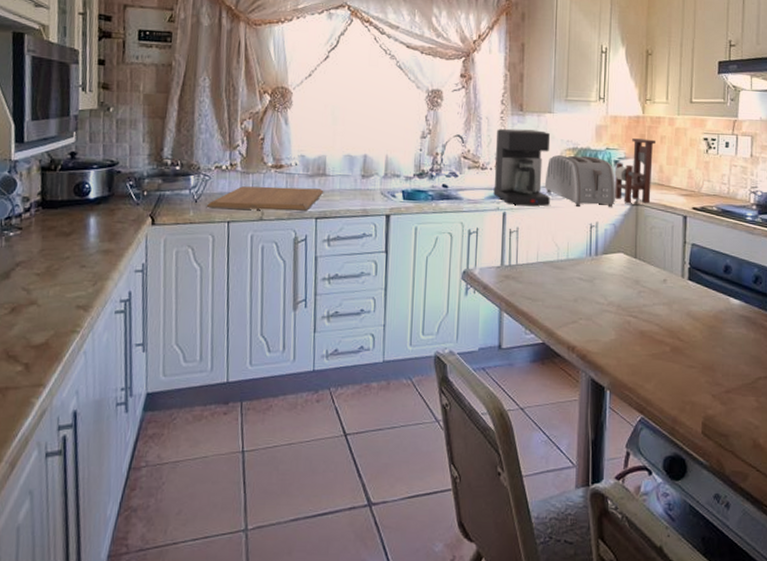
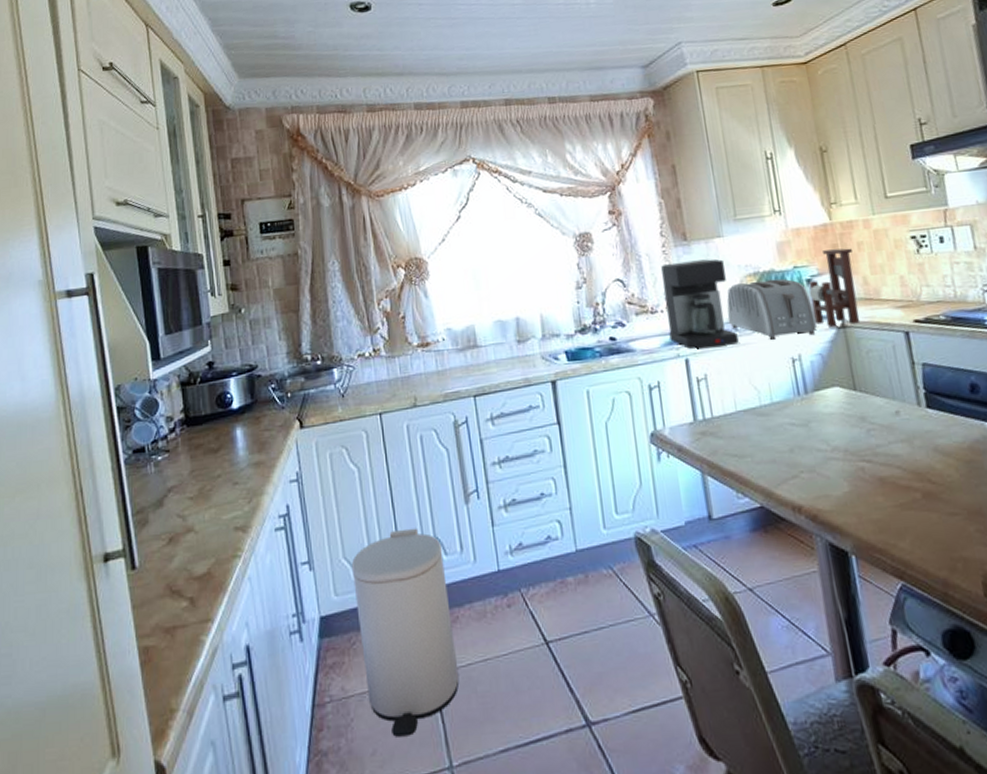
pedal bin: none [181,325,267,501] -> present [351,528,459,737]
chopping board: present [206,186,324,212] -> none [354,363,479,402]

